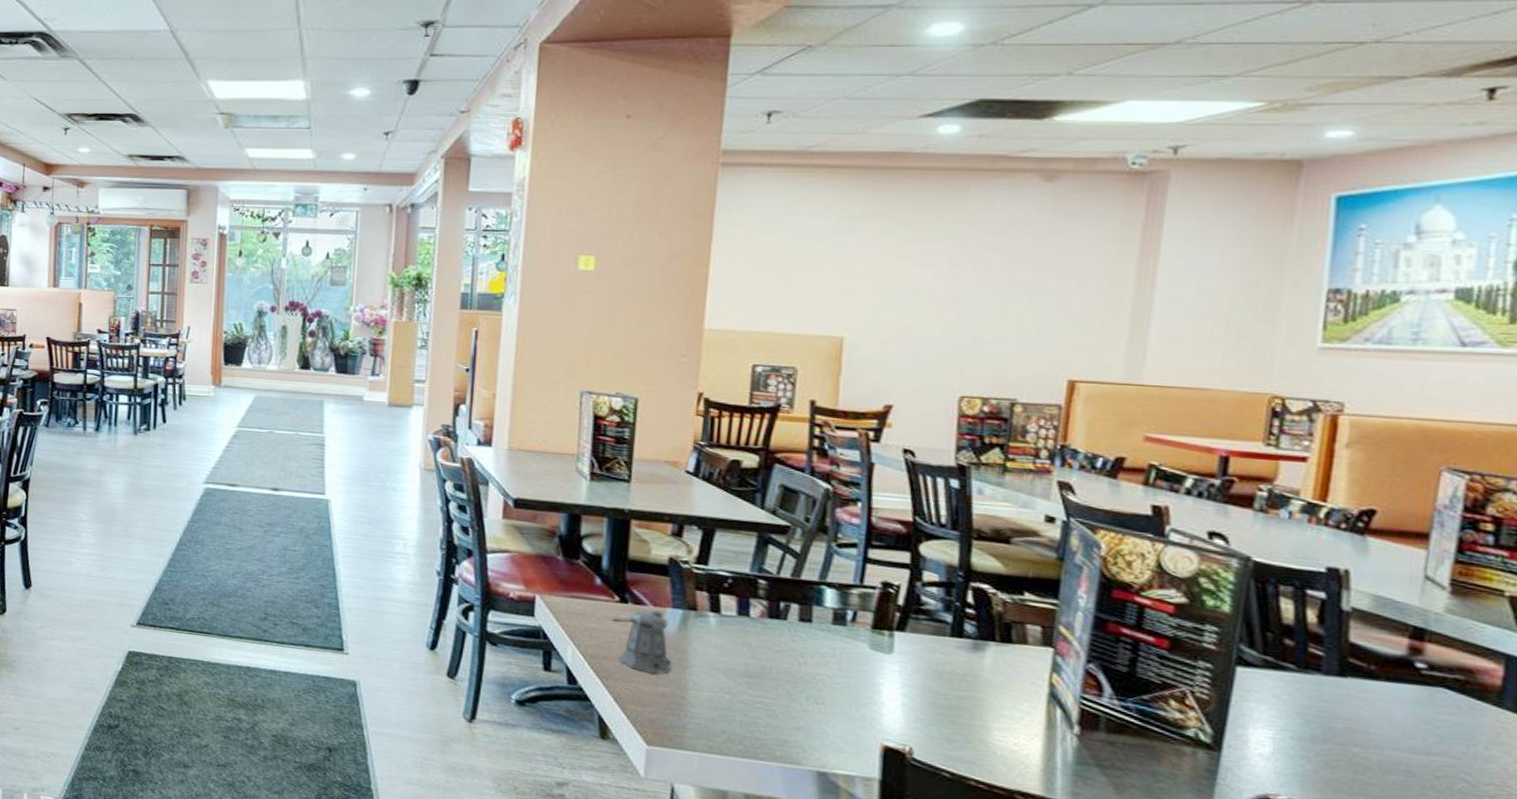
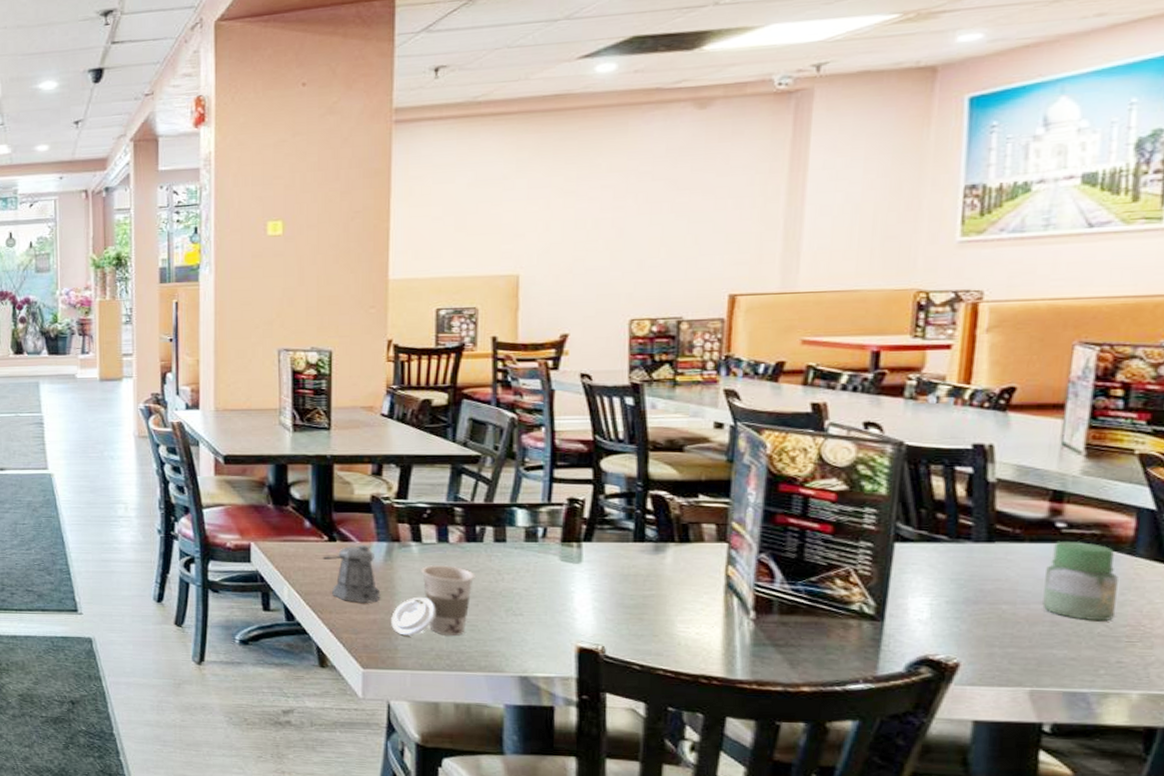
cup: none [681,639,776,720] -> present [391,565,475,636]
jar: none [1396,684,1483,777] -> present [1041,542,1118,620]

